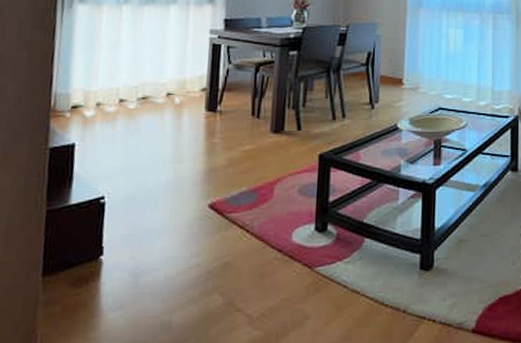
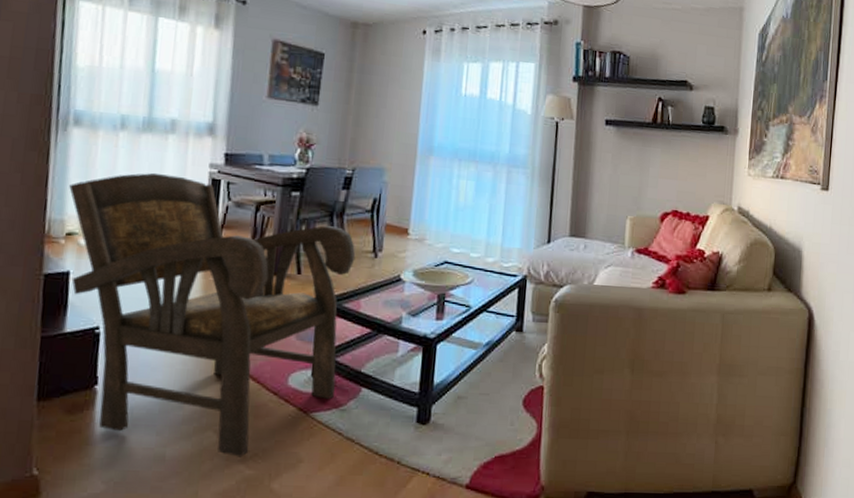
armchair: none [74,42,353,319] -> present [69,172,356,457]

